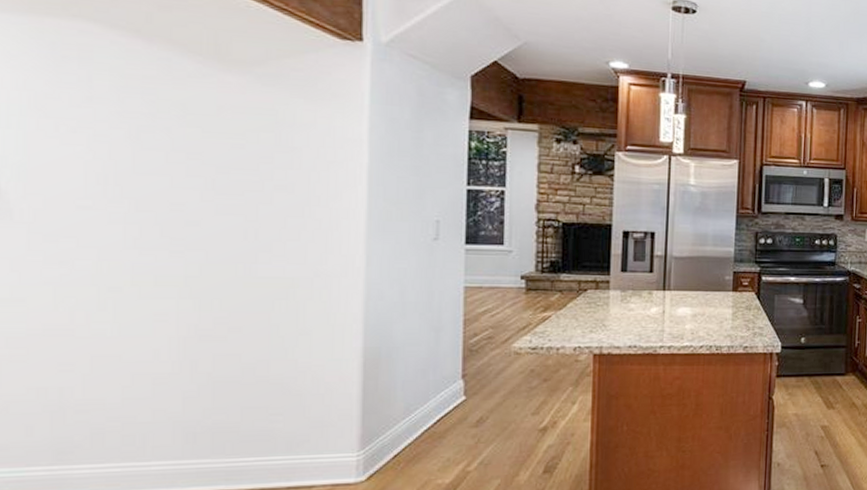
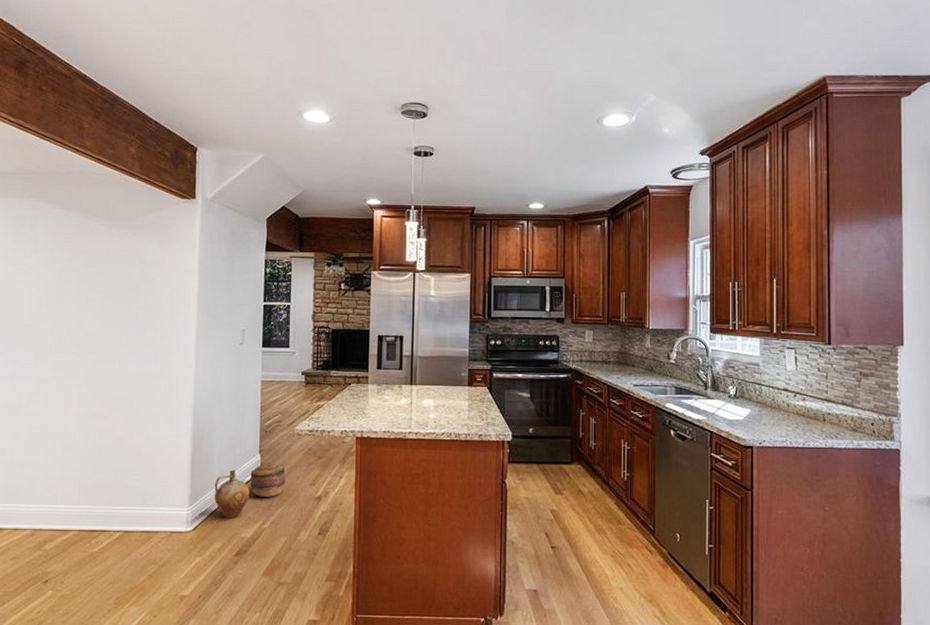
ceramic jug: none [398,400,449,462] -> present [215,470,250,518]
basket: none [449,388,500,433] -> present [250,462,286,498]

